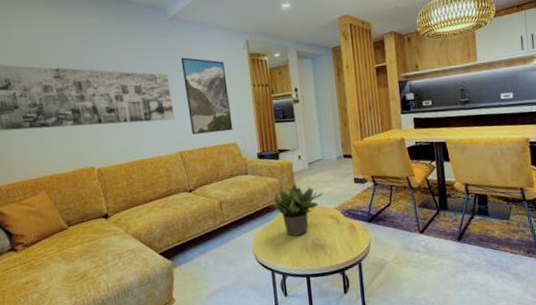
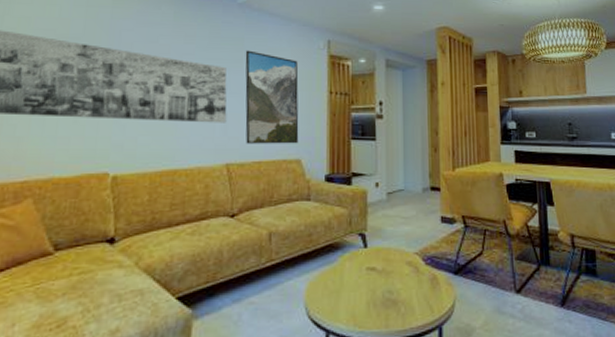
potted plant: present [273,182,324,236] -> none [339,215,403,286]

